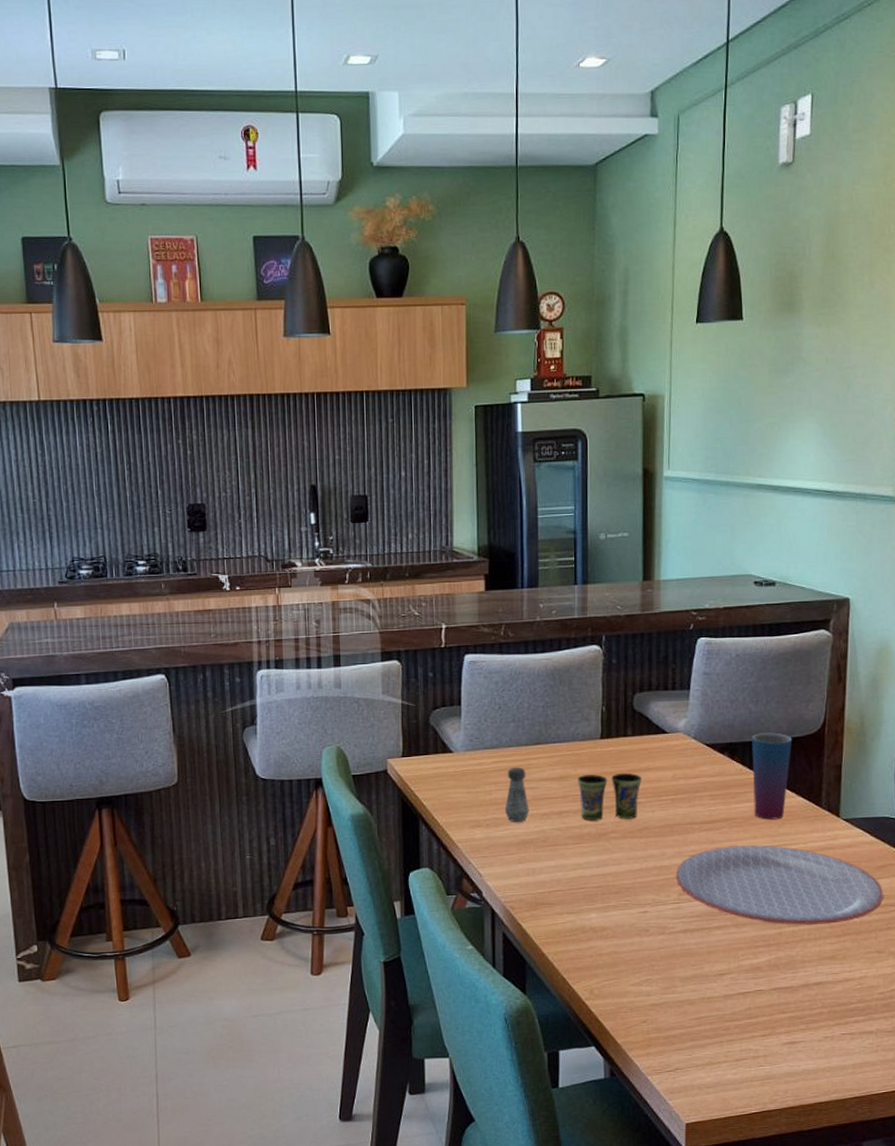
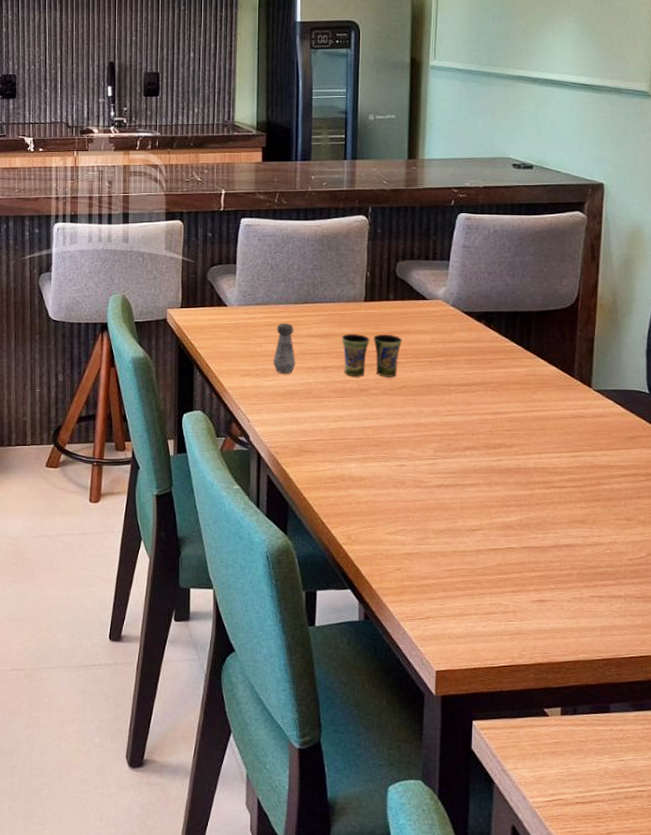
plate: present [675,845,884,925] -> none [432,408,634,489]
cup: present [752,732,792,820] -> none [507,304,547,386]

